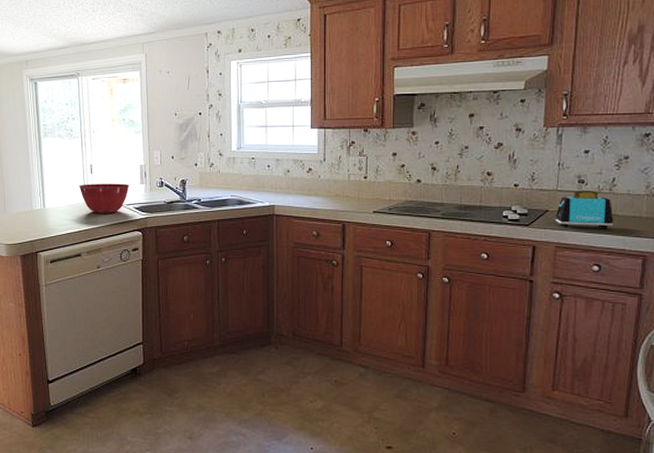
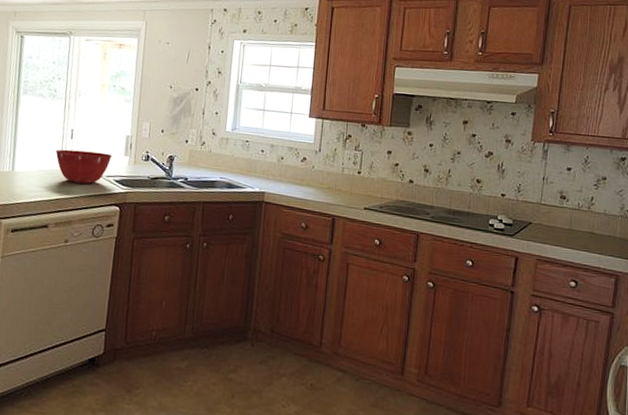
toaster: present [555,190,614,229] -> none [537,205,591,246]

